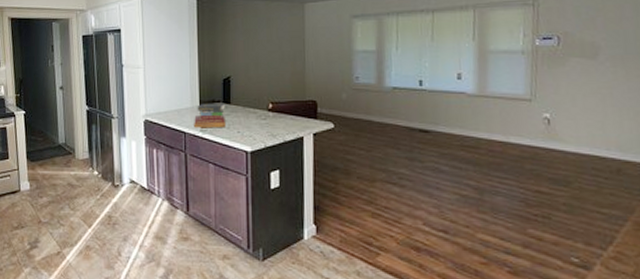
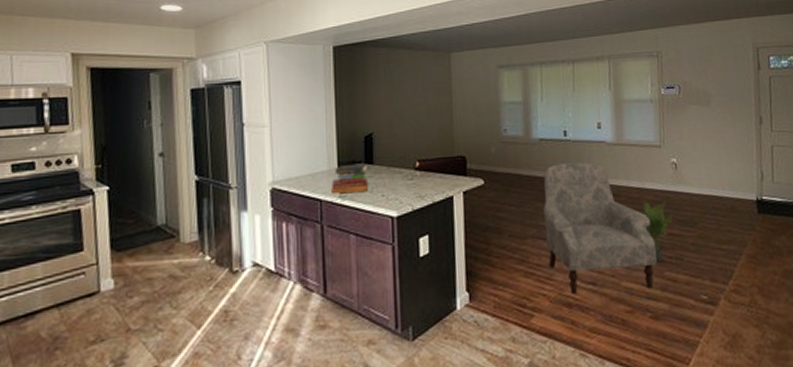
armchair: none [394,112,521,244] -> present [543,162,658,294]
potted plant: none [507,156,540,219] -> present [644,200,672,263]

